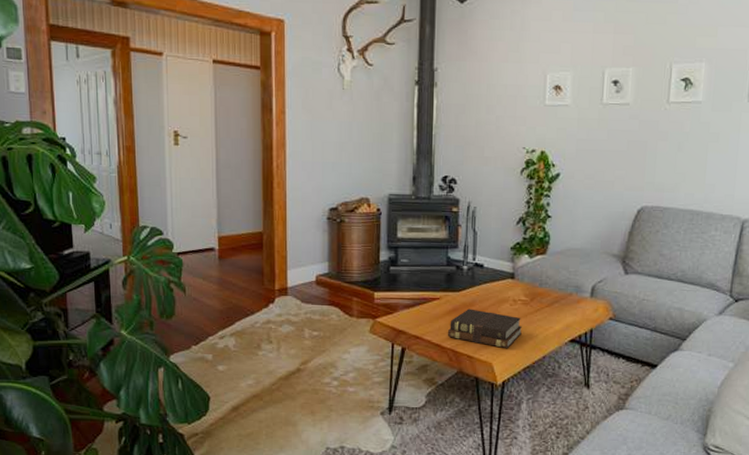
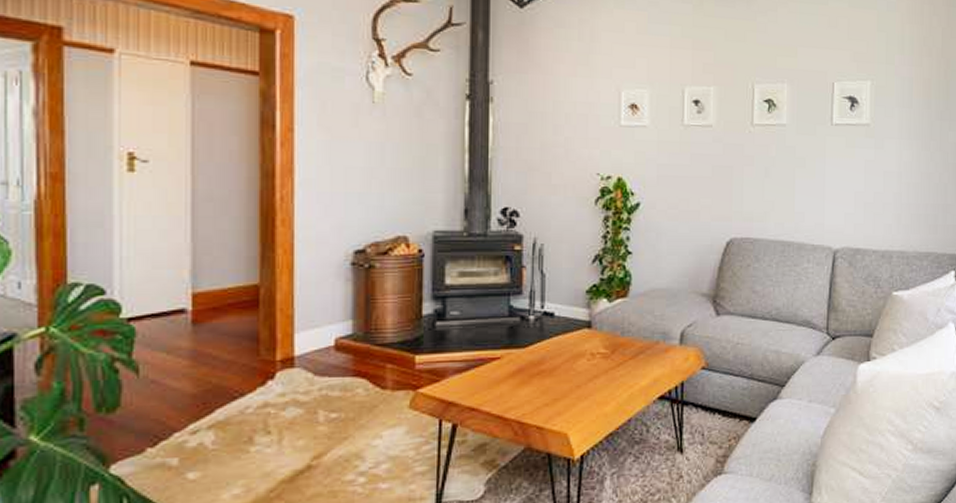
bible: present [447,309,522,348] -> none [510,368,602,413]

